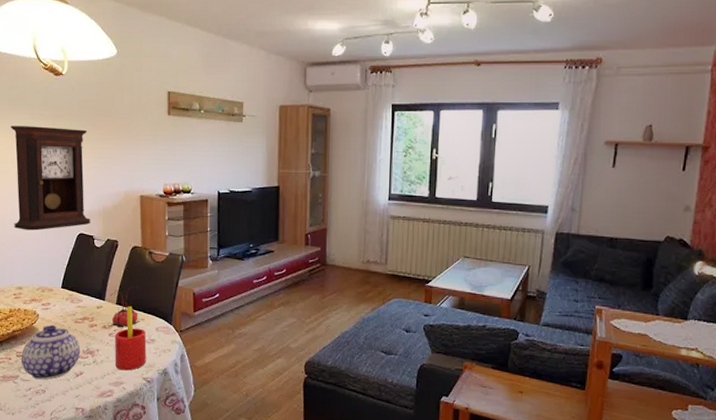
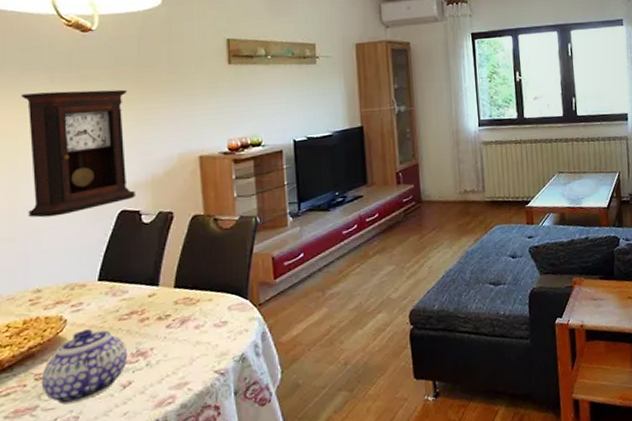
flower: present [108,286,140,328] -> none [163,262,207,316]
straw: present [114,306,147,371] -> none [173,287,217,368]

